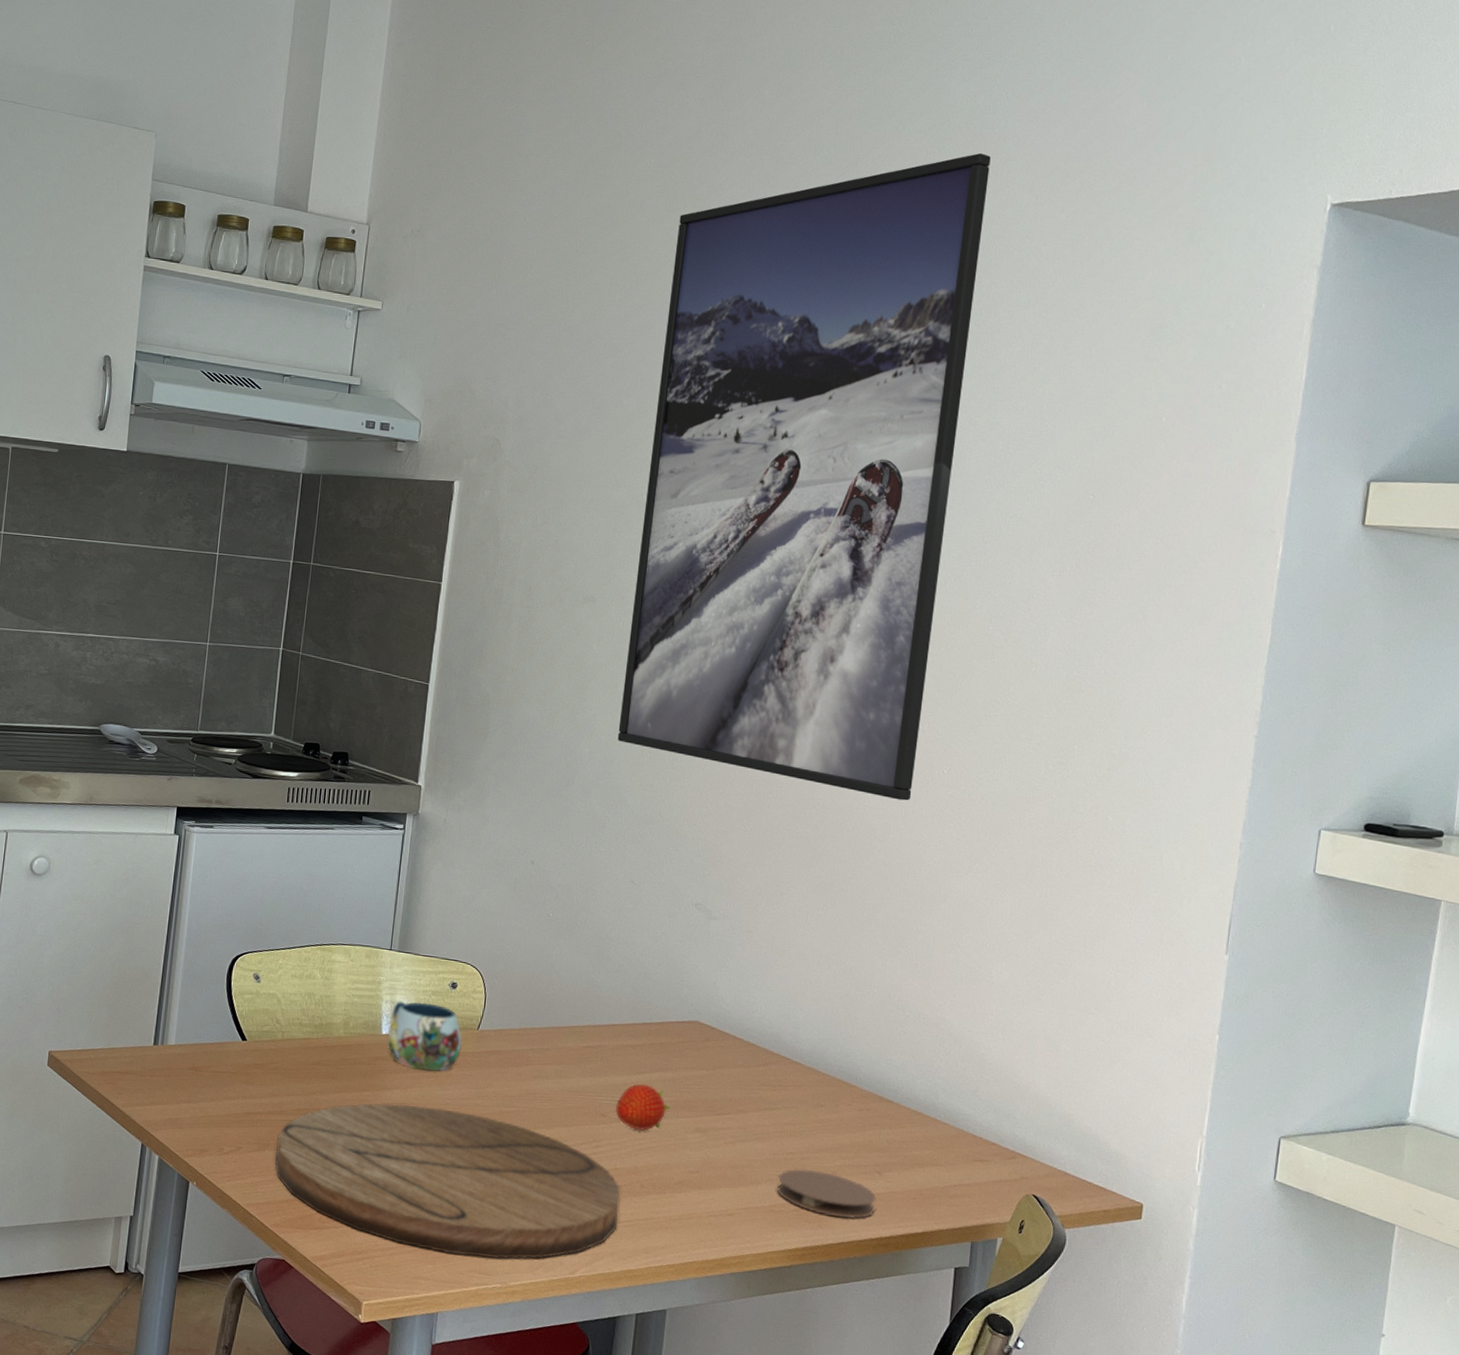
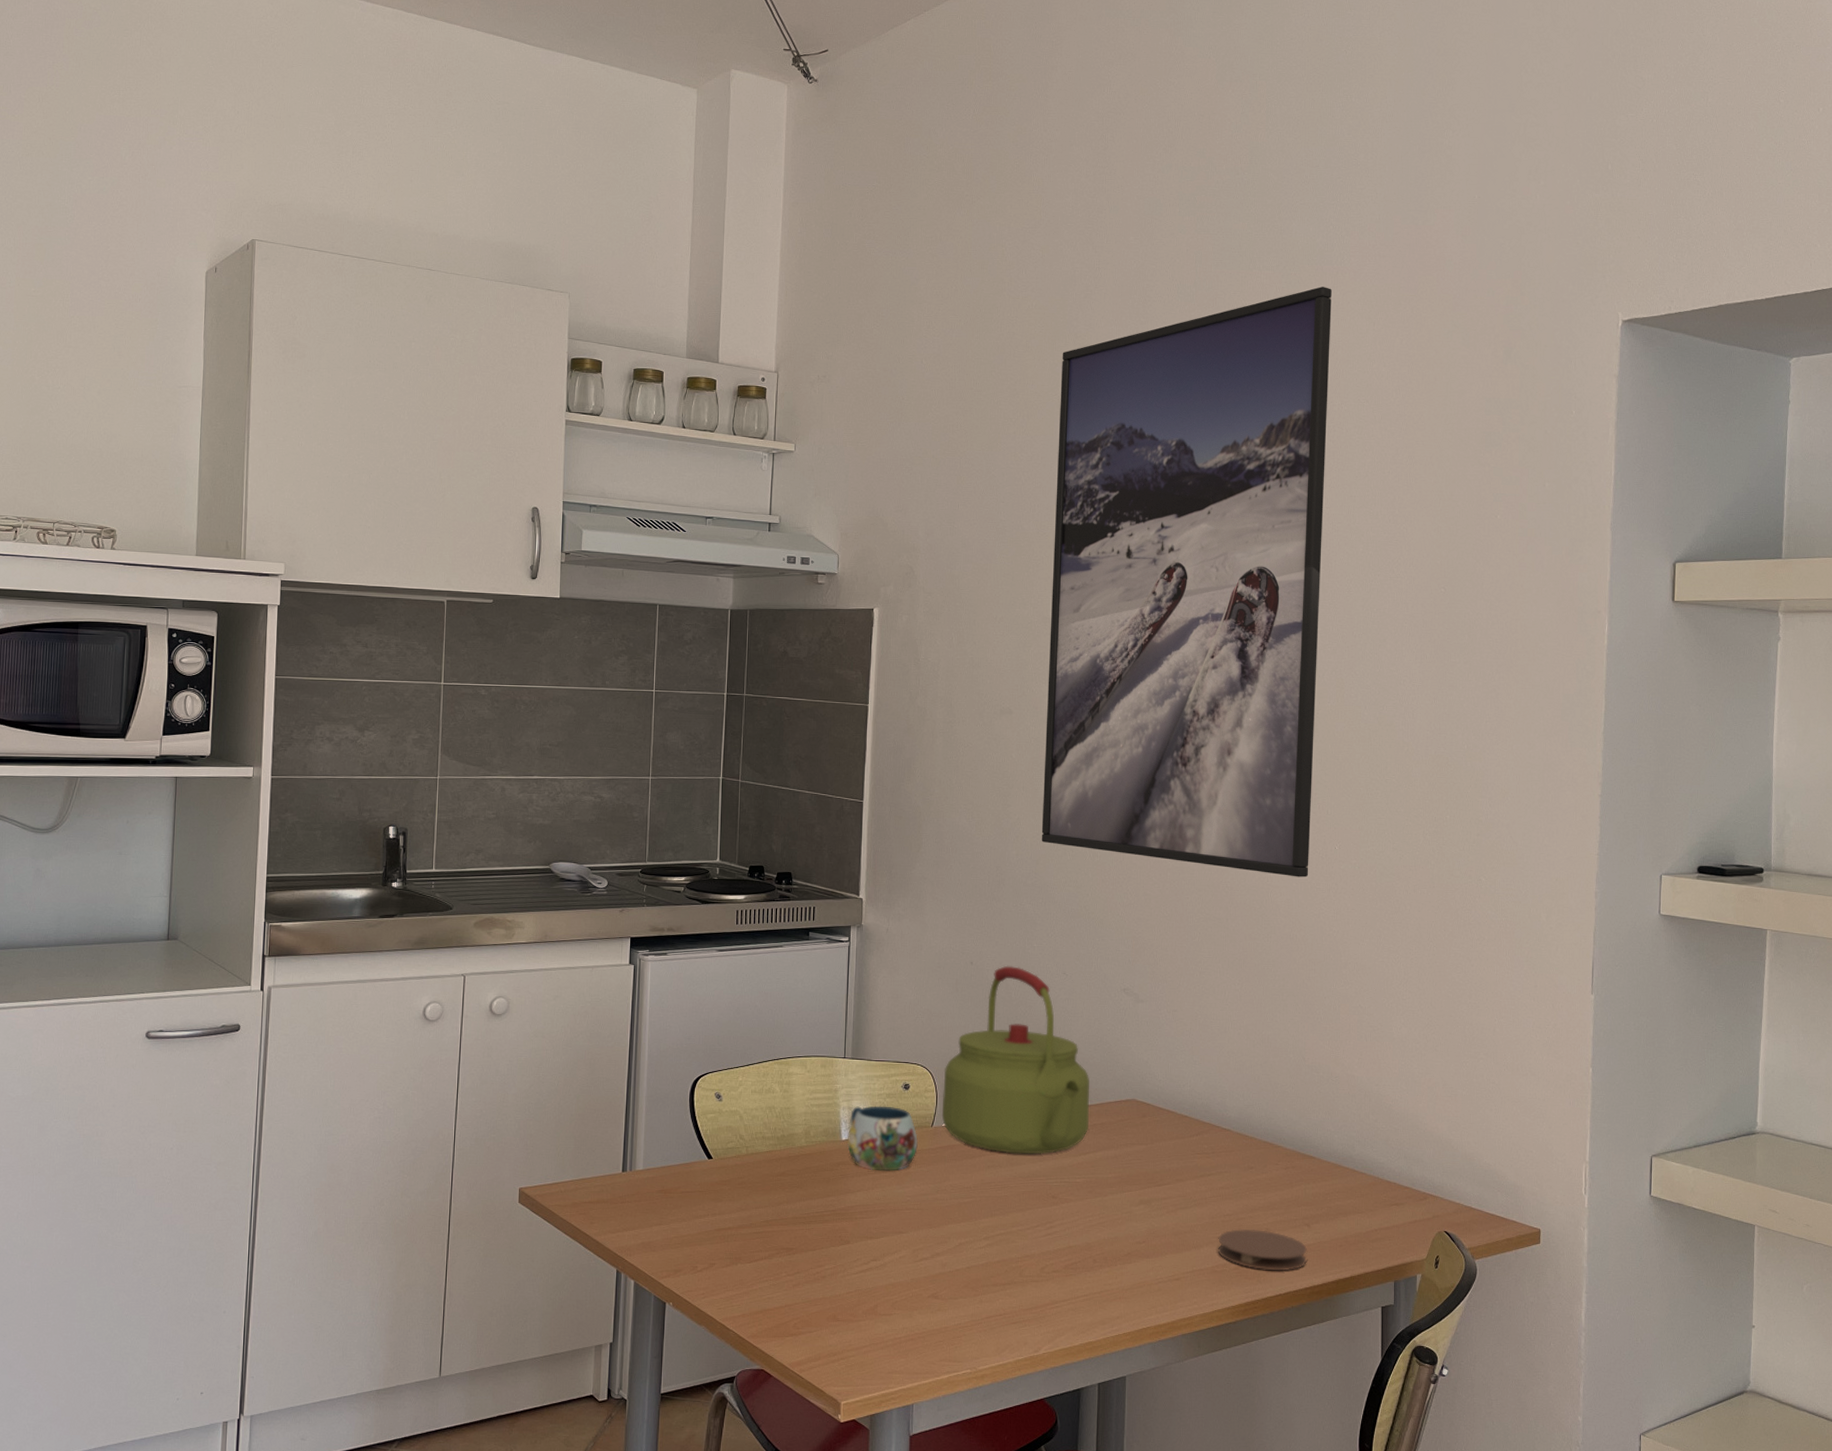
cutting board: present [275,1104,620,1259] -> none [747,1206,1076,1346]
kettle: none [489,868,651,1070] -> present [941,965,1089,1155]
fruit: present [616,1084,670,1131] -> none [1065,1164,1115,1208]

